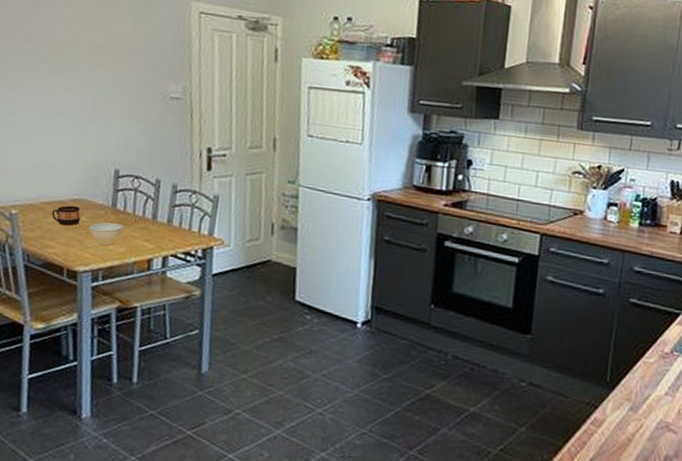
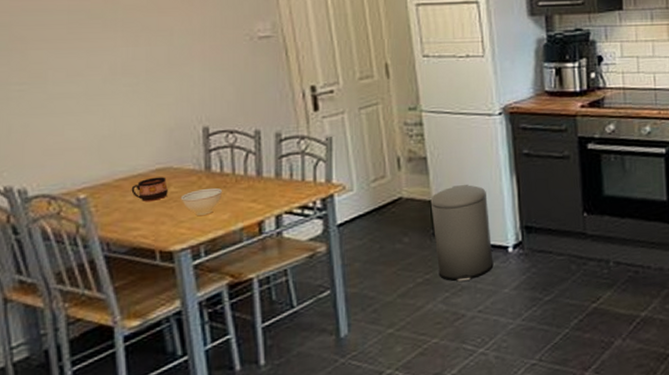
pedal bin: none [292,258,346,346] -> present [430,185,494,282]

